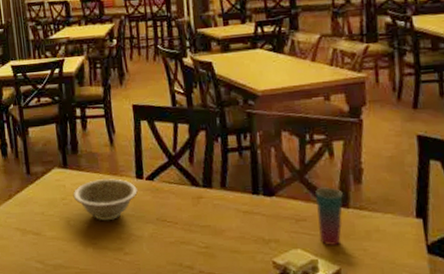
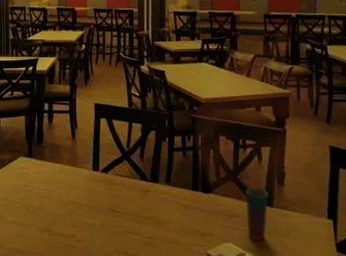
decorative bowl: present [73,178,138,221] -> none [35,168,93,209]

